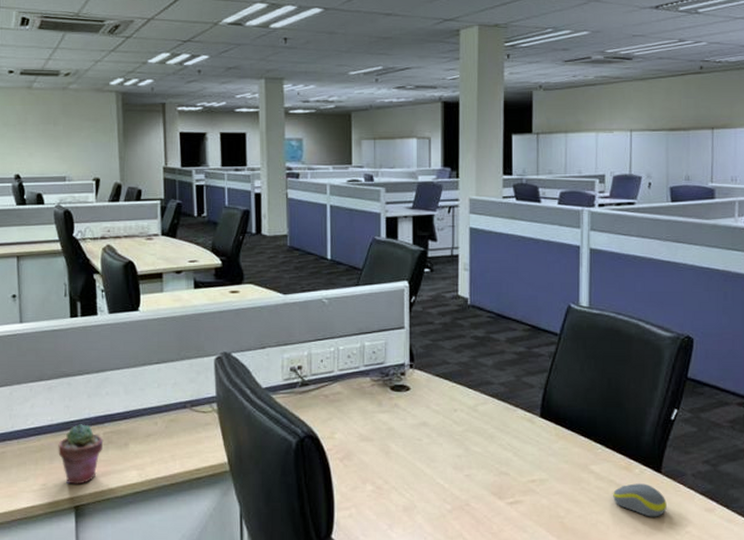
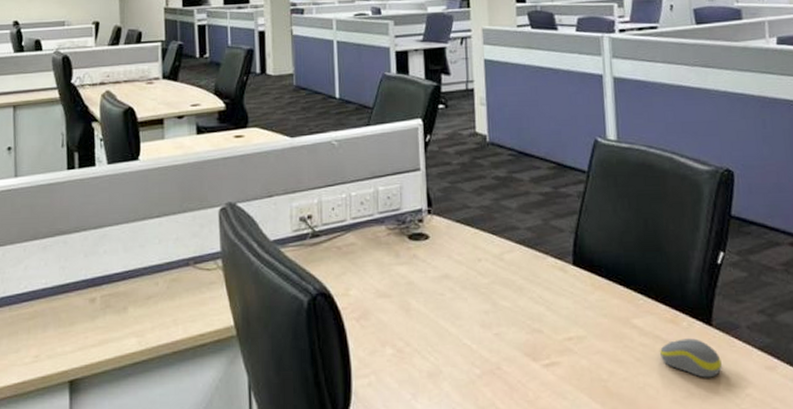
potted succulent: present [58,424,104,484] -> none [52,287,101,356]

